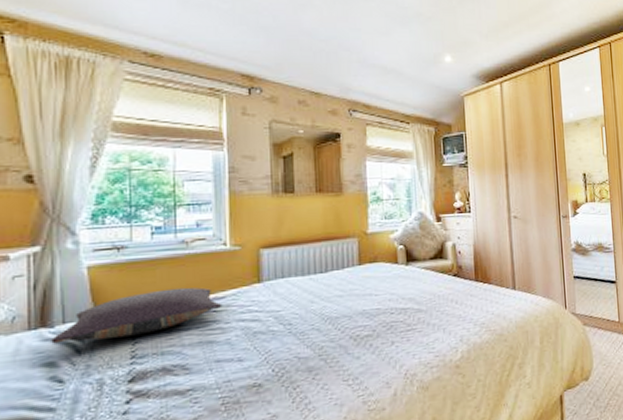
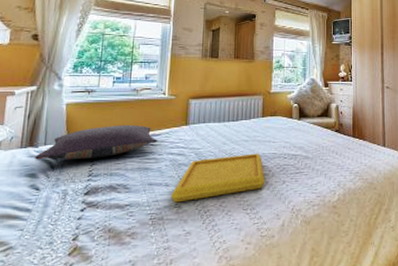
serving tray: none [246,310,369,381] -> present [170,153,266,203]

